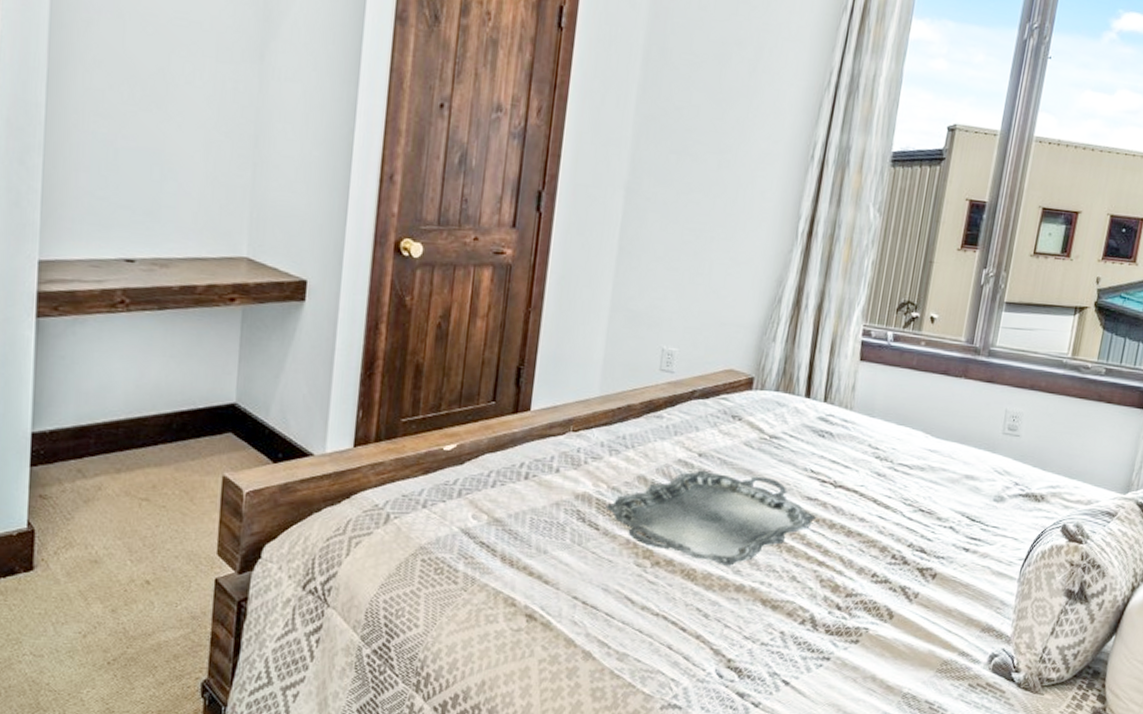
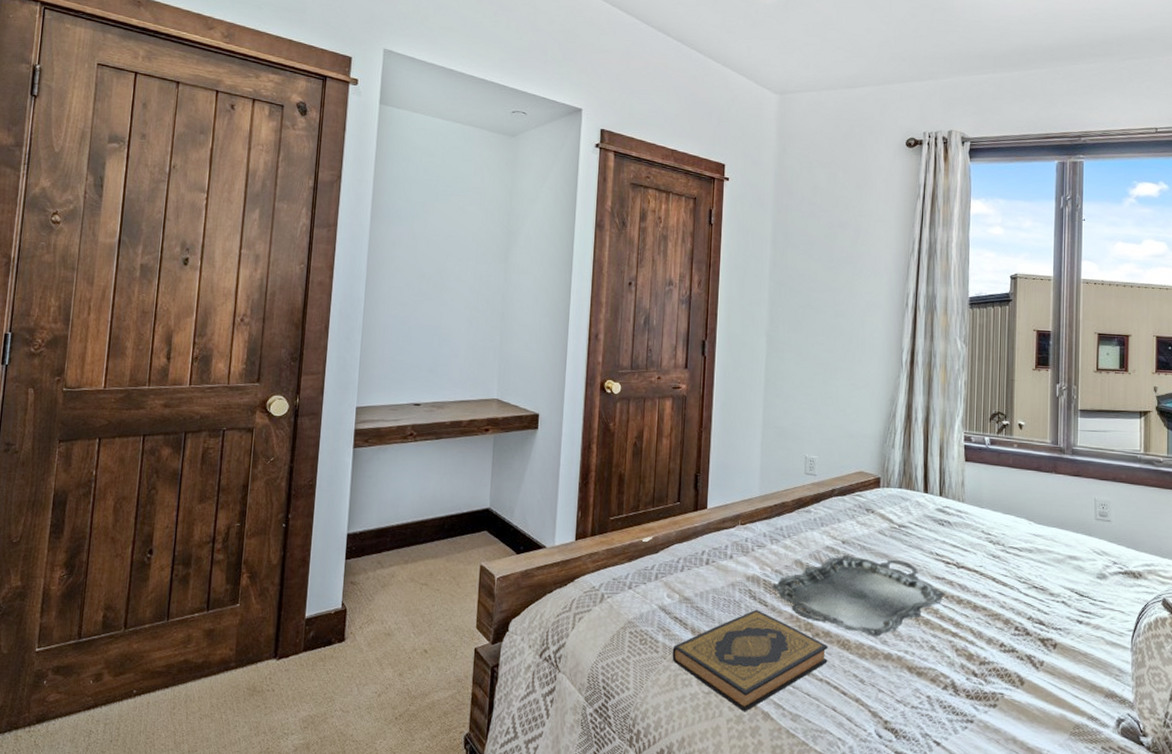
hardback book: none [474,533,669,651] -> present [672,609,828,712]

